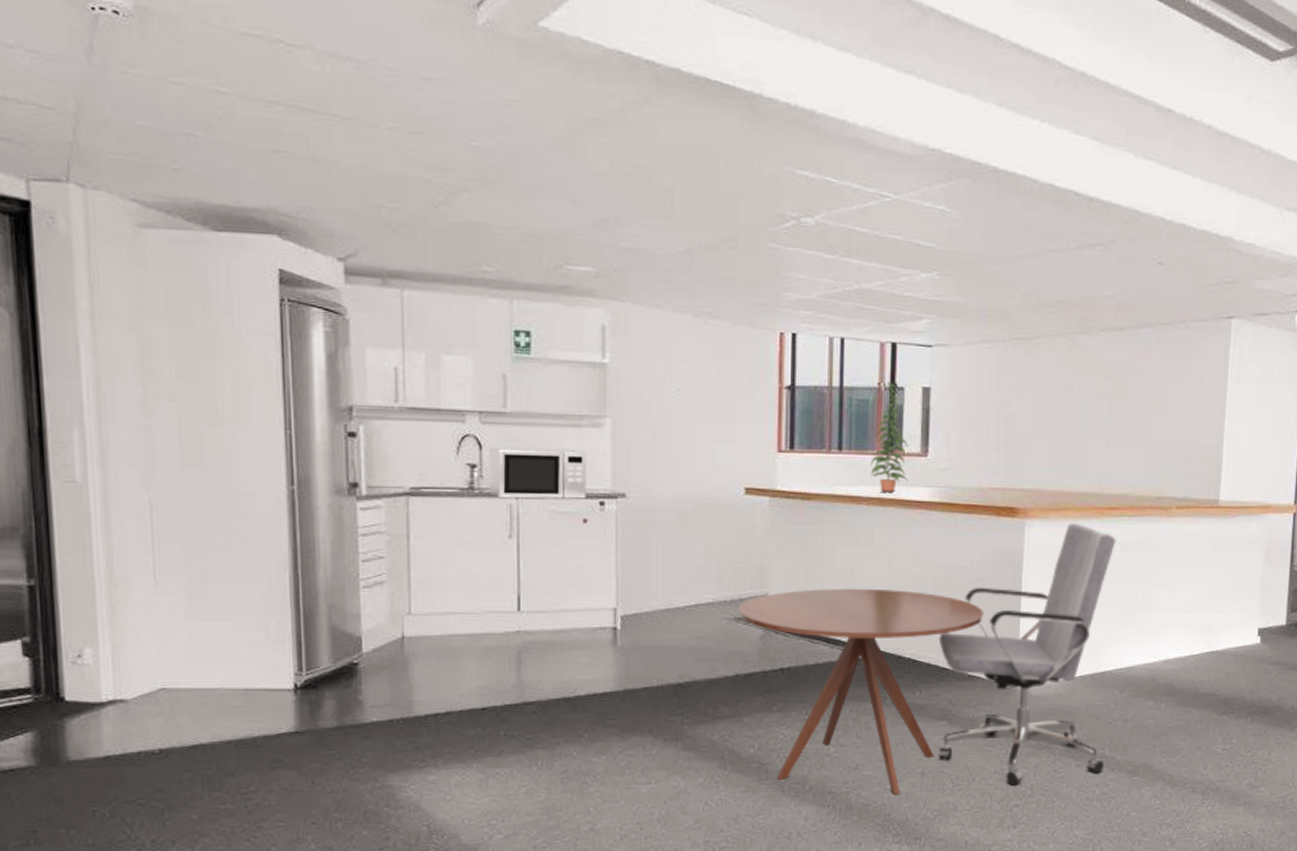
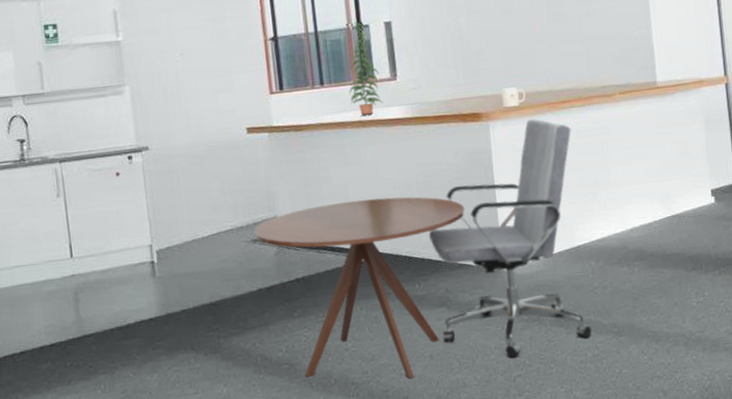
microwave: present [488,447,588,499] -> none [34,115,117,165]
mug: none [1044,484,1072,506] -> present [501,87,526,108]

